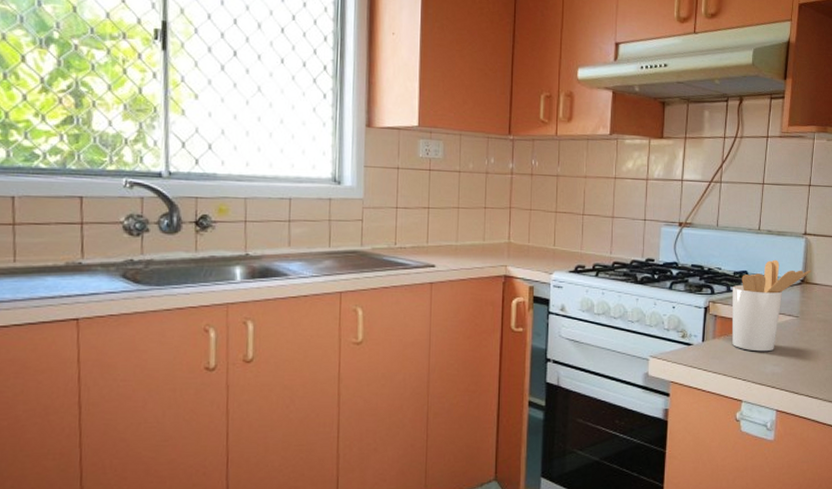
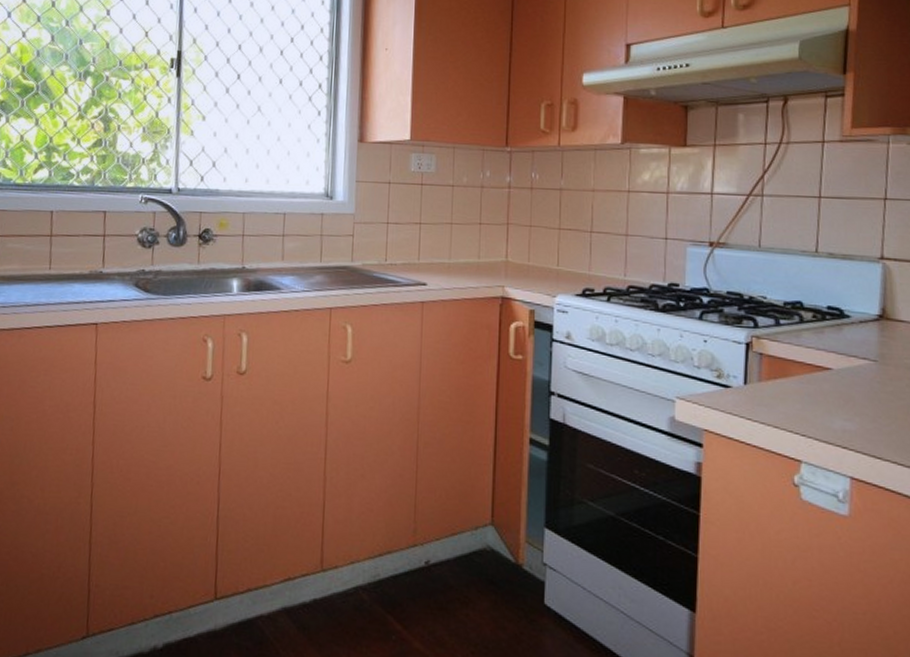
utensil holder: present [731,259,811,352] -> none [783,288,893,403]

